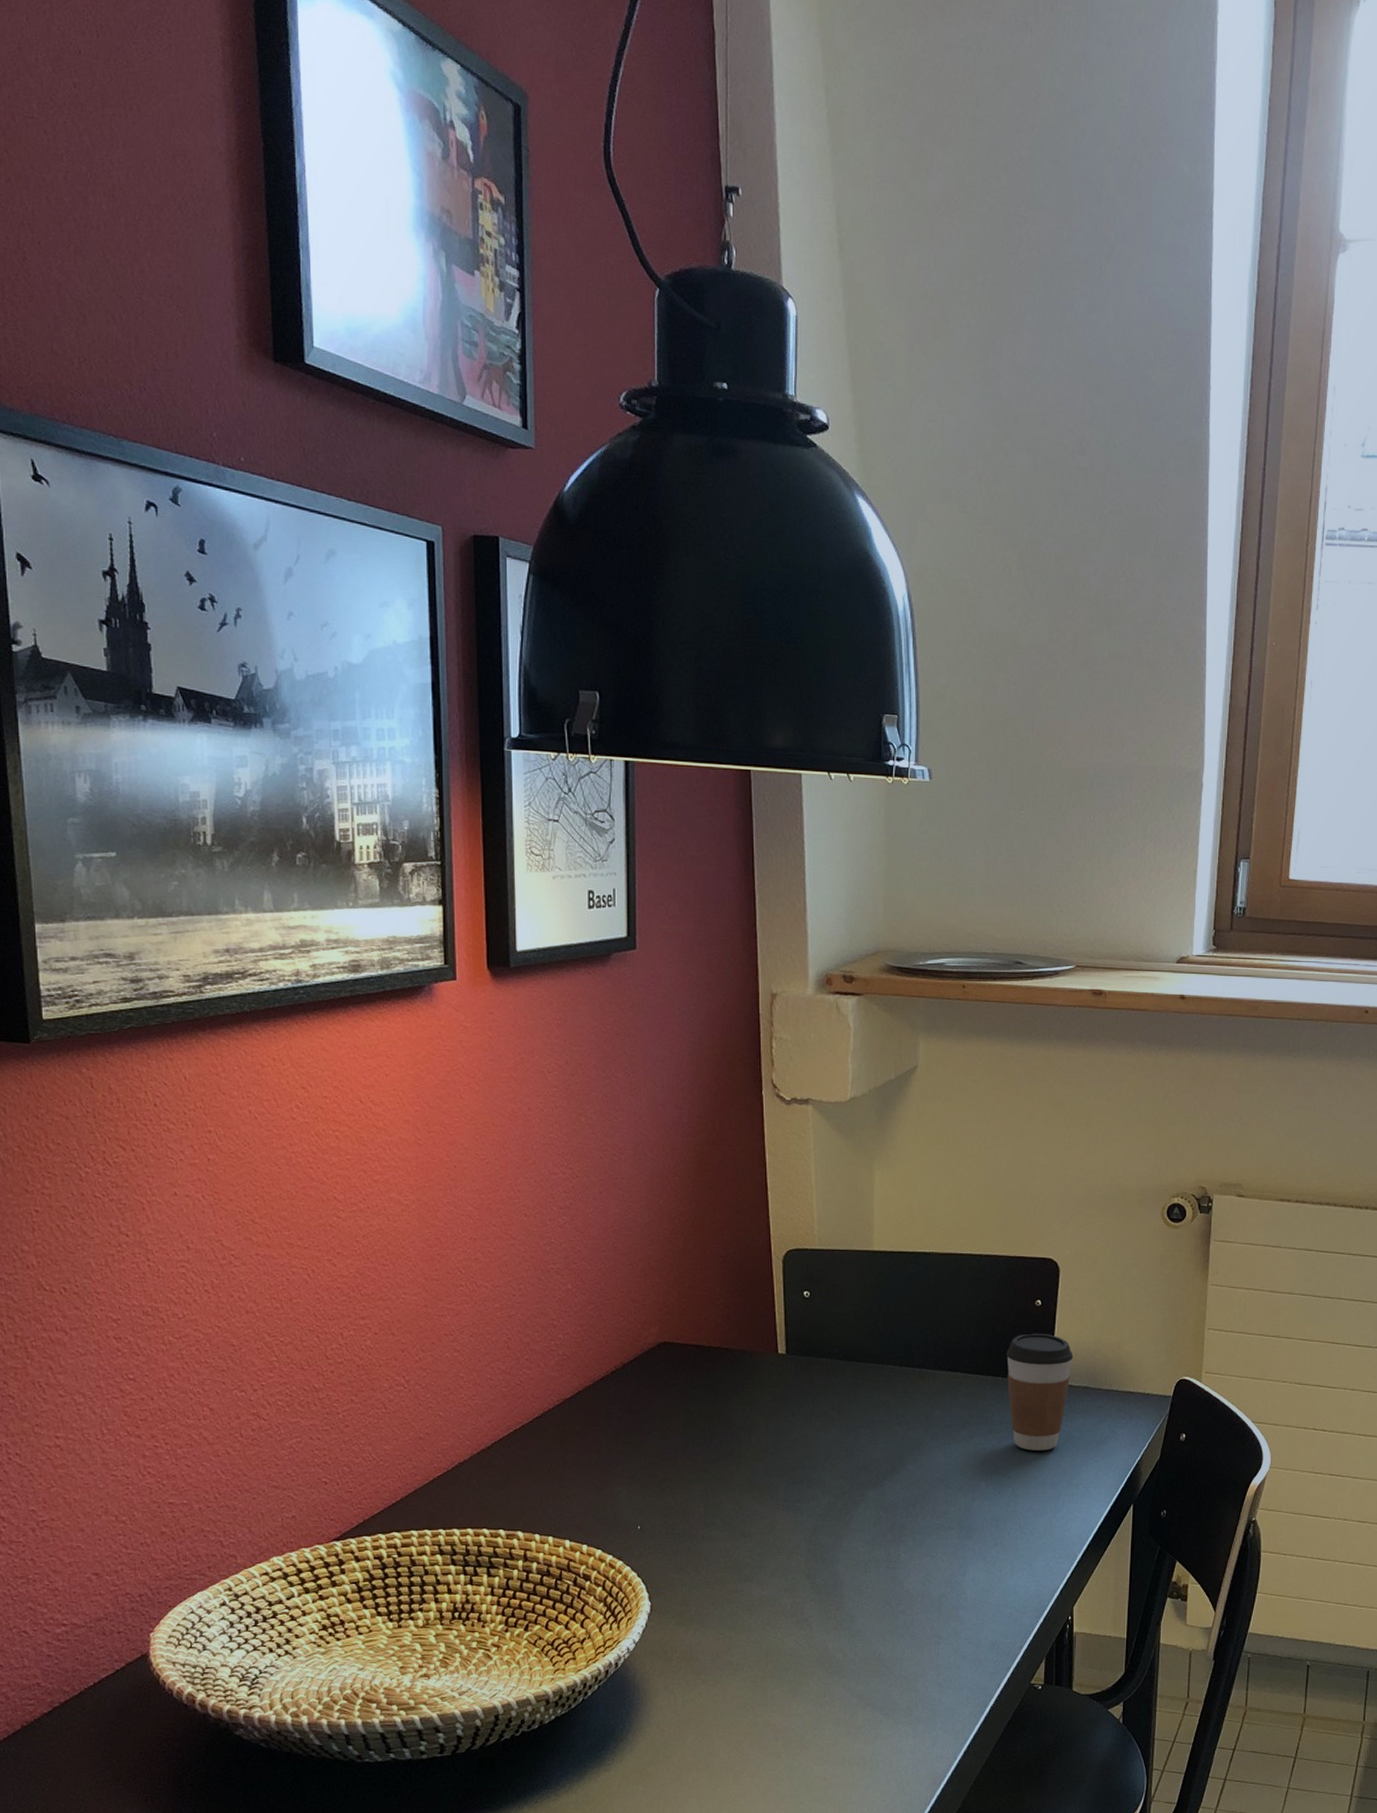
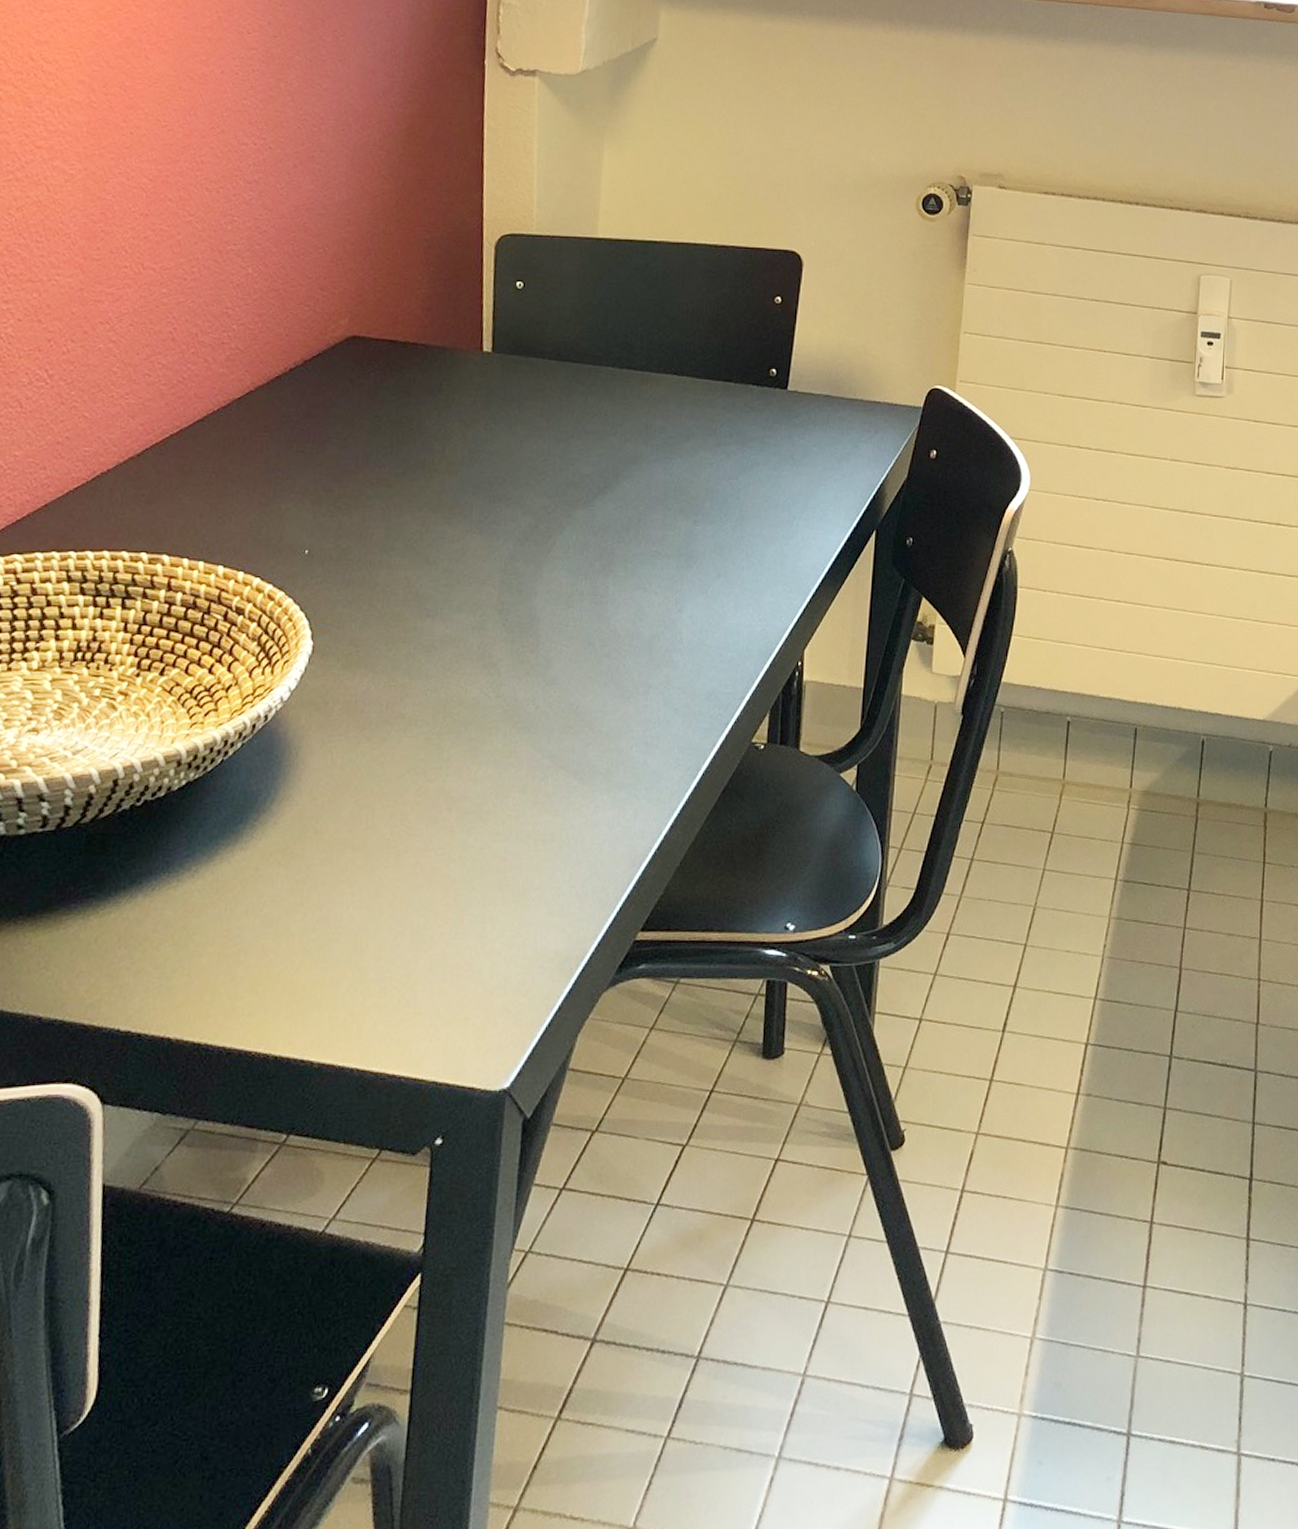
coffee cup: present [1006,1333,1074,1451] -> none [740,333,815,467]

